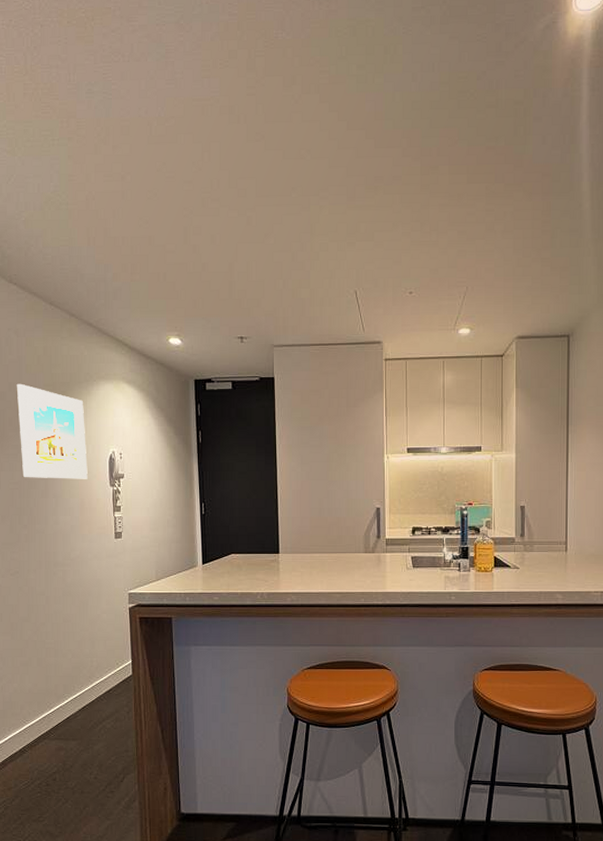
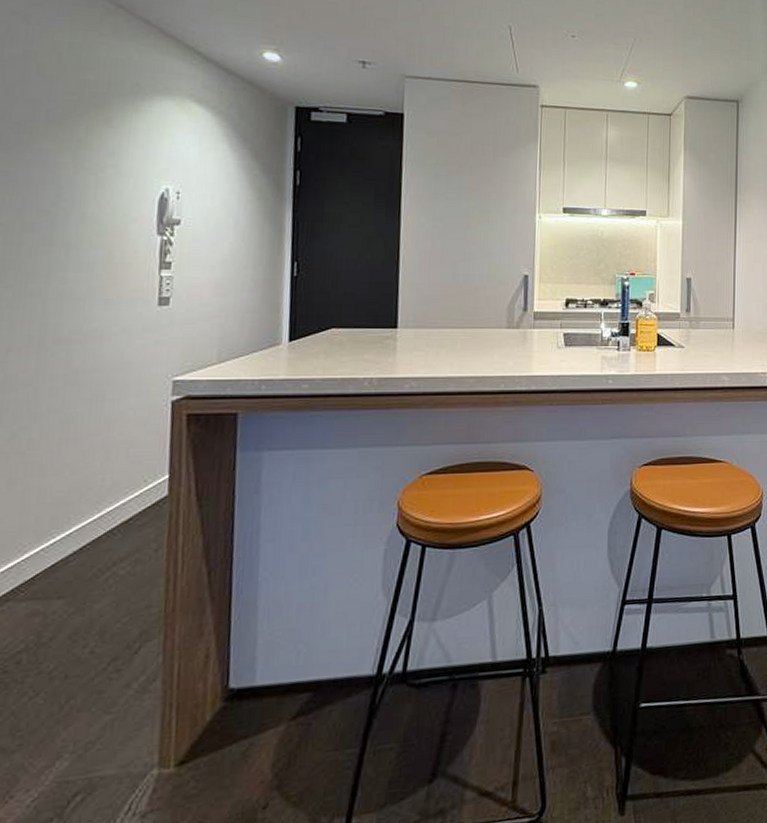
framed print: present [16,383,88,479] -> none [13,87,126,224]

